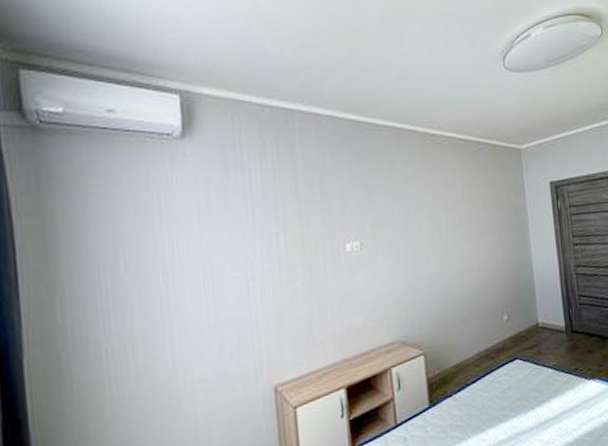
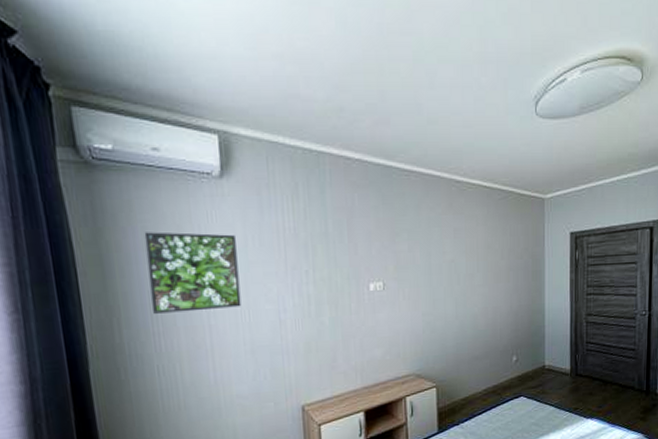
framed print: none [95,197,204,289] -> present [144,232,241,314]

